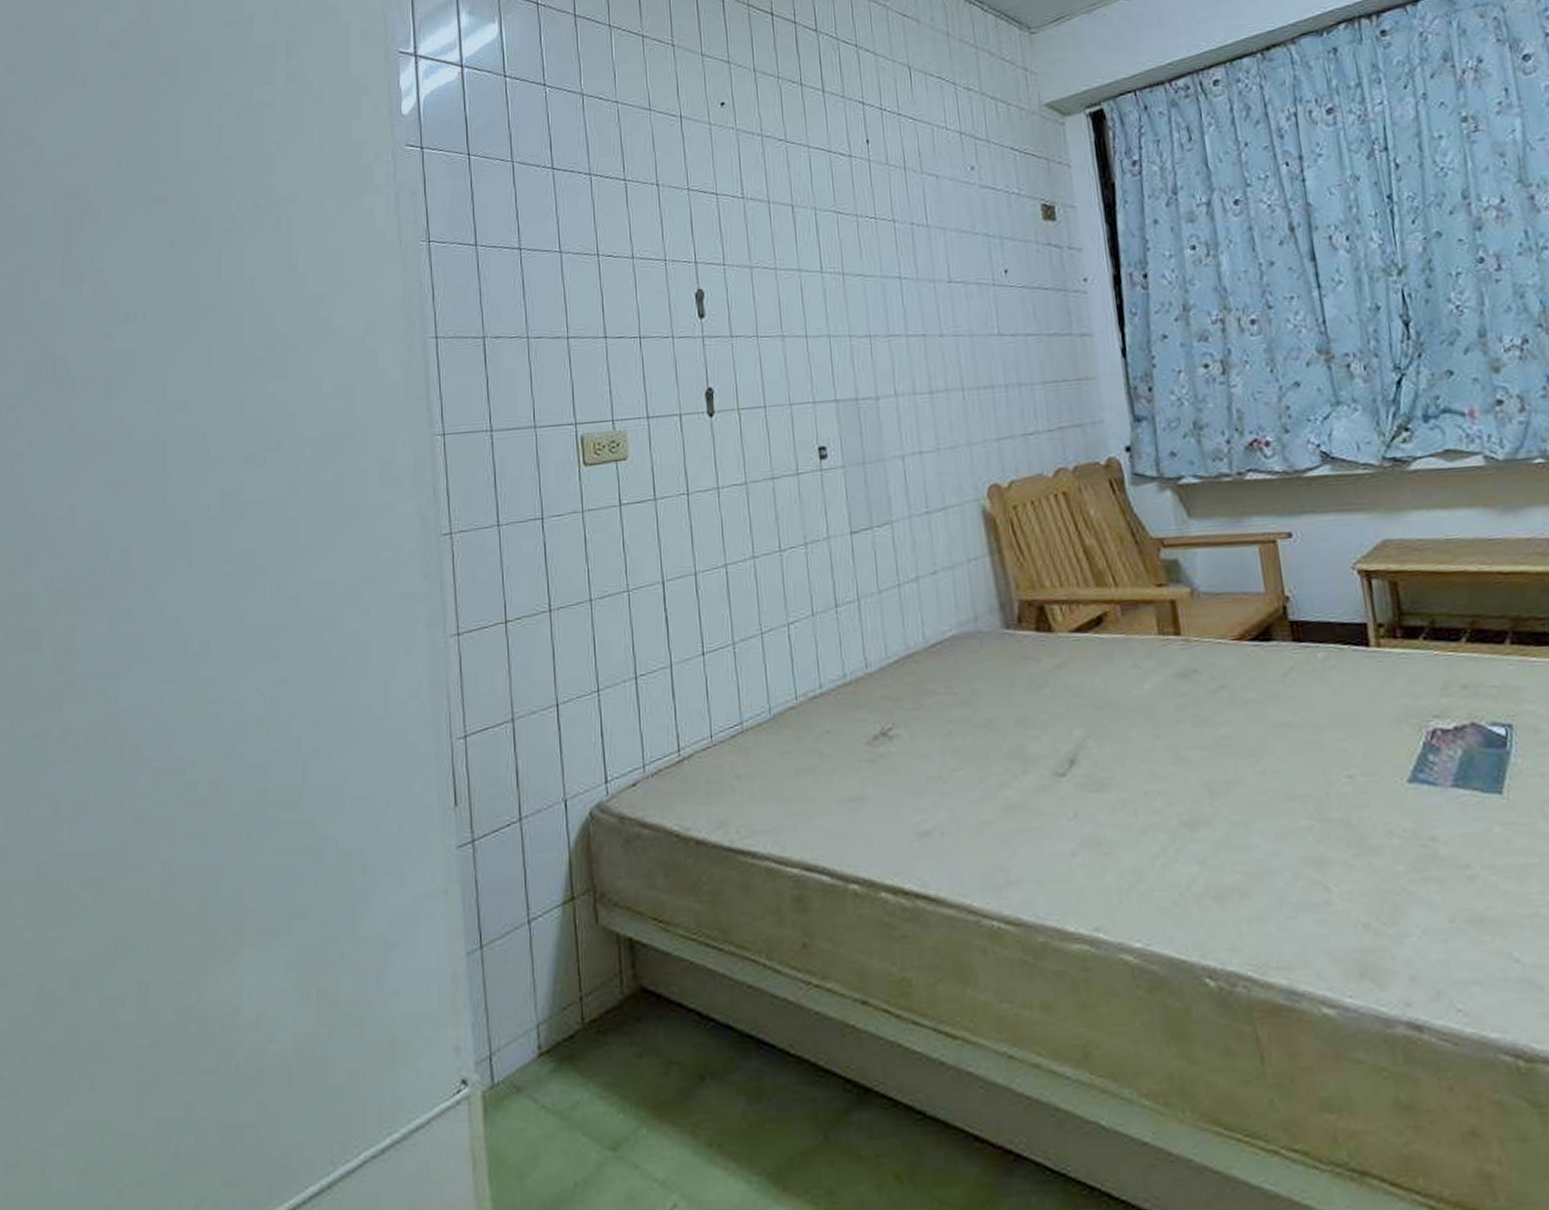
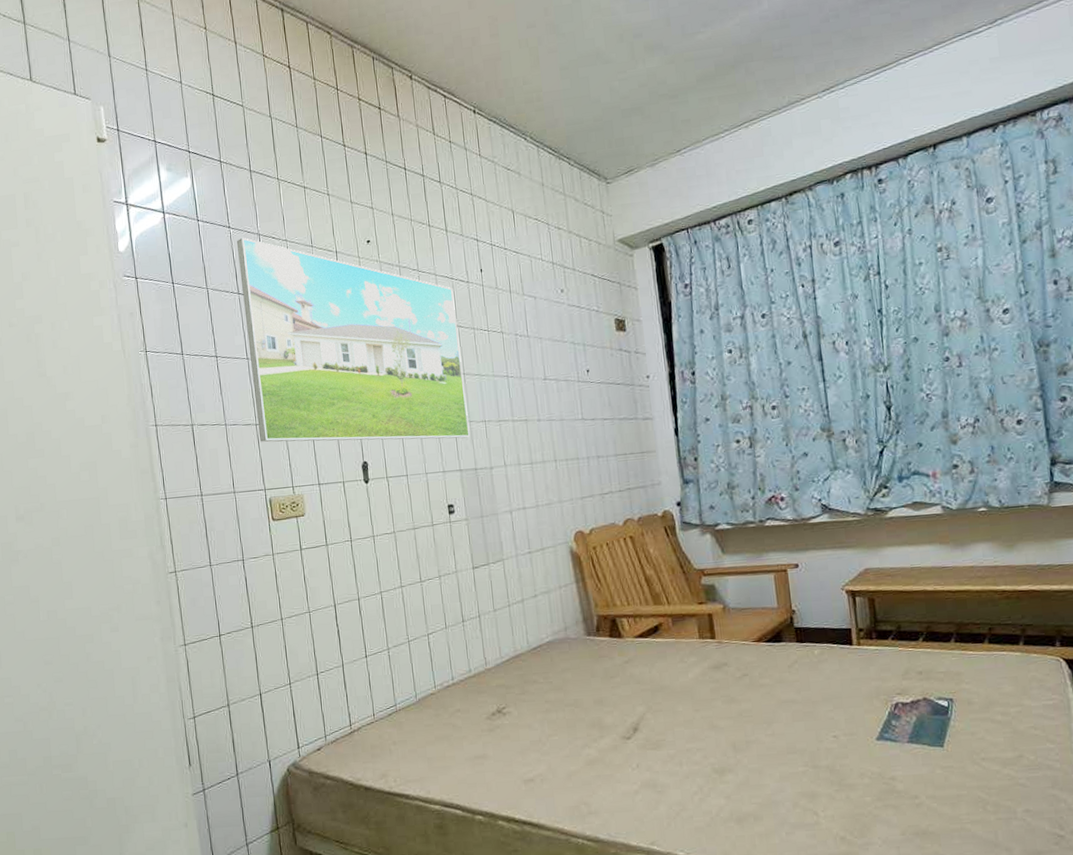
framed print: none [553,97,849,361] -> present [236,237,470,442]

